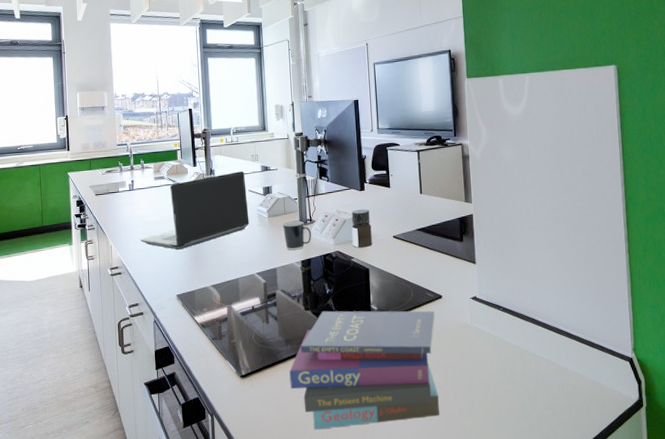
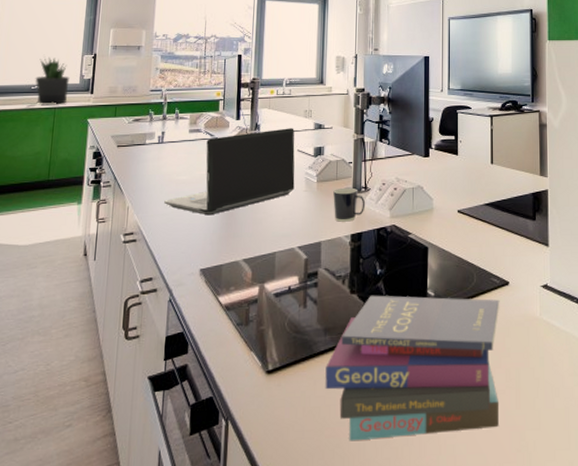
planter: none [19,121,49,162] -> present [35,58,70,105]
bottle: present [351,209,372,247] -> none [411,178,434,222]

